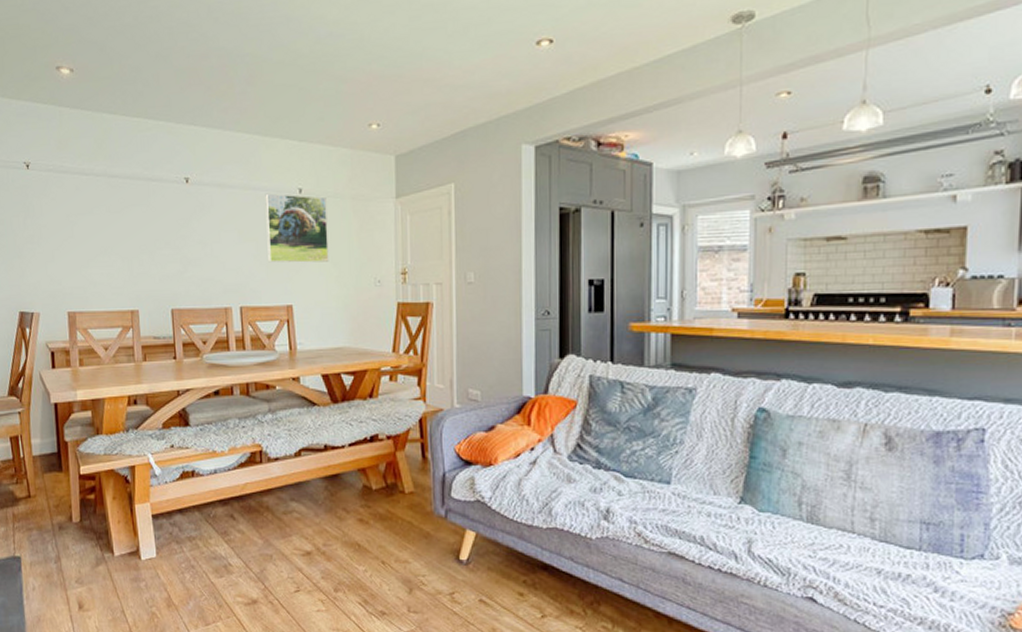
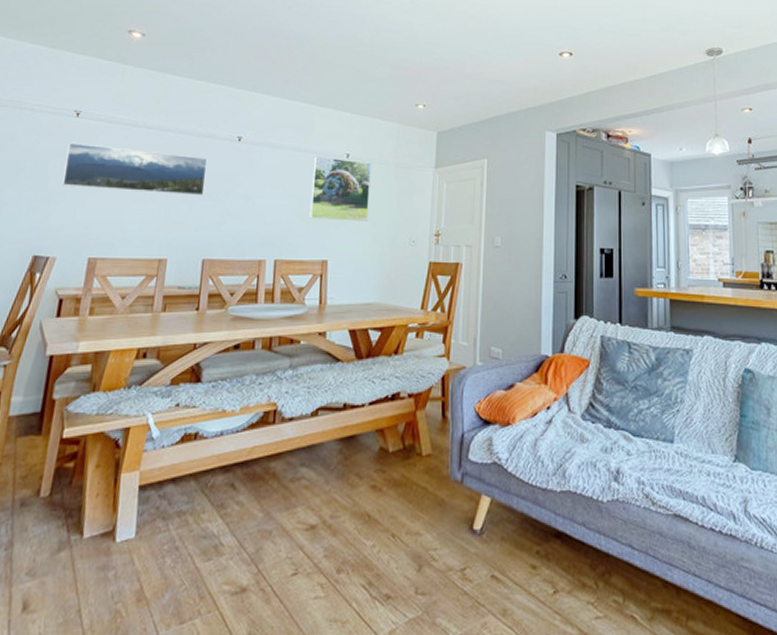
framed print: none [26,196,162,245] -> present [62,142,208,196]

